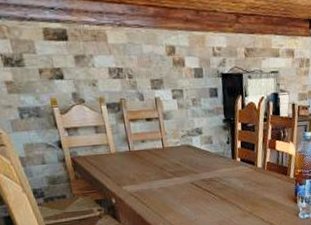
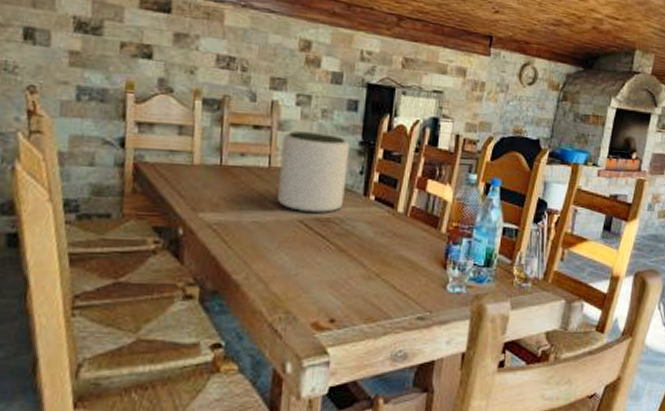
plant pot: none [168,117,219,177] -> present [278,131,349,214]

